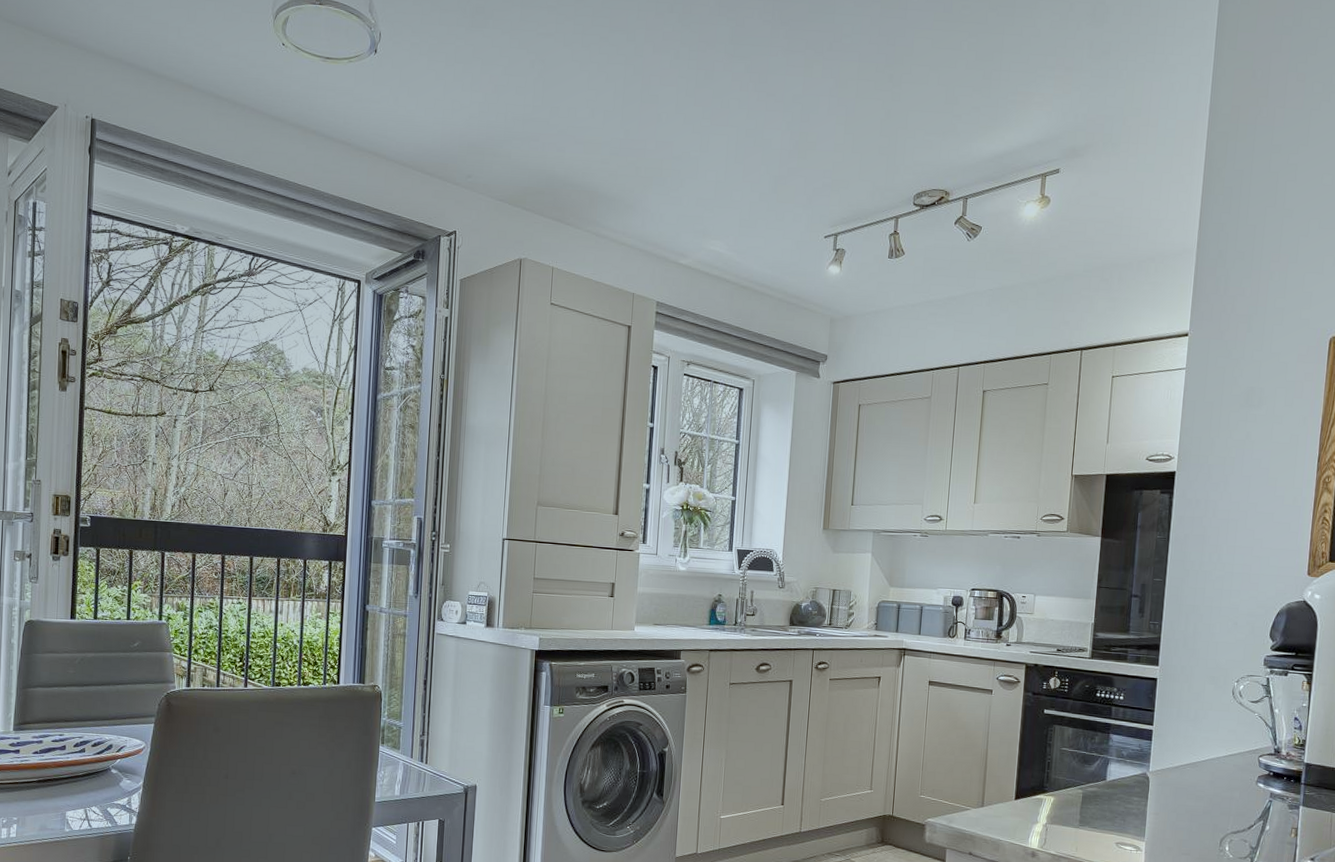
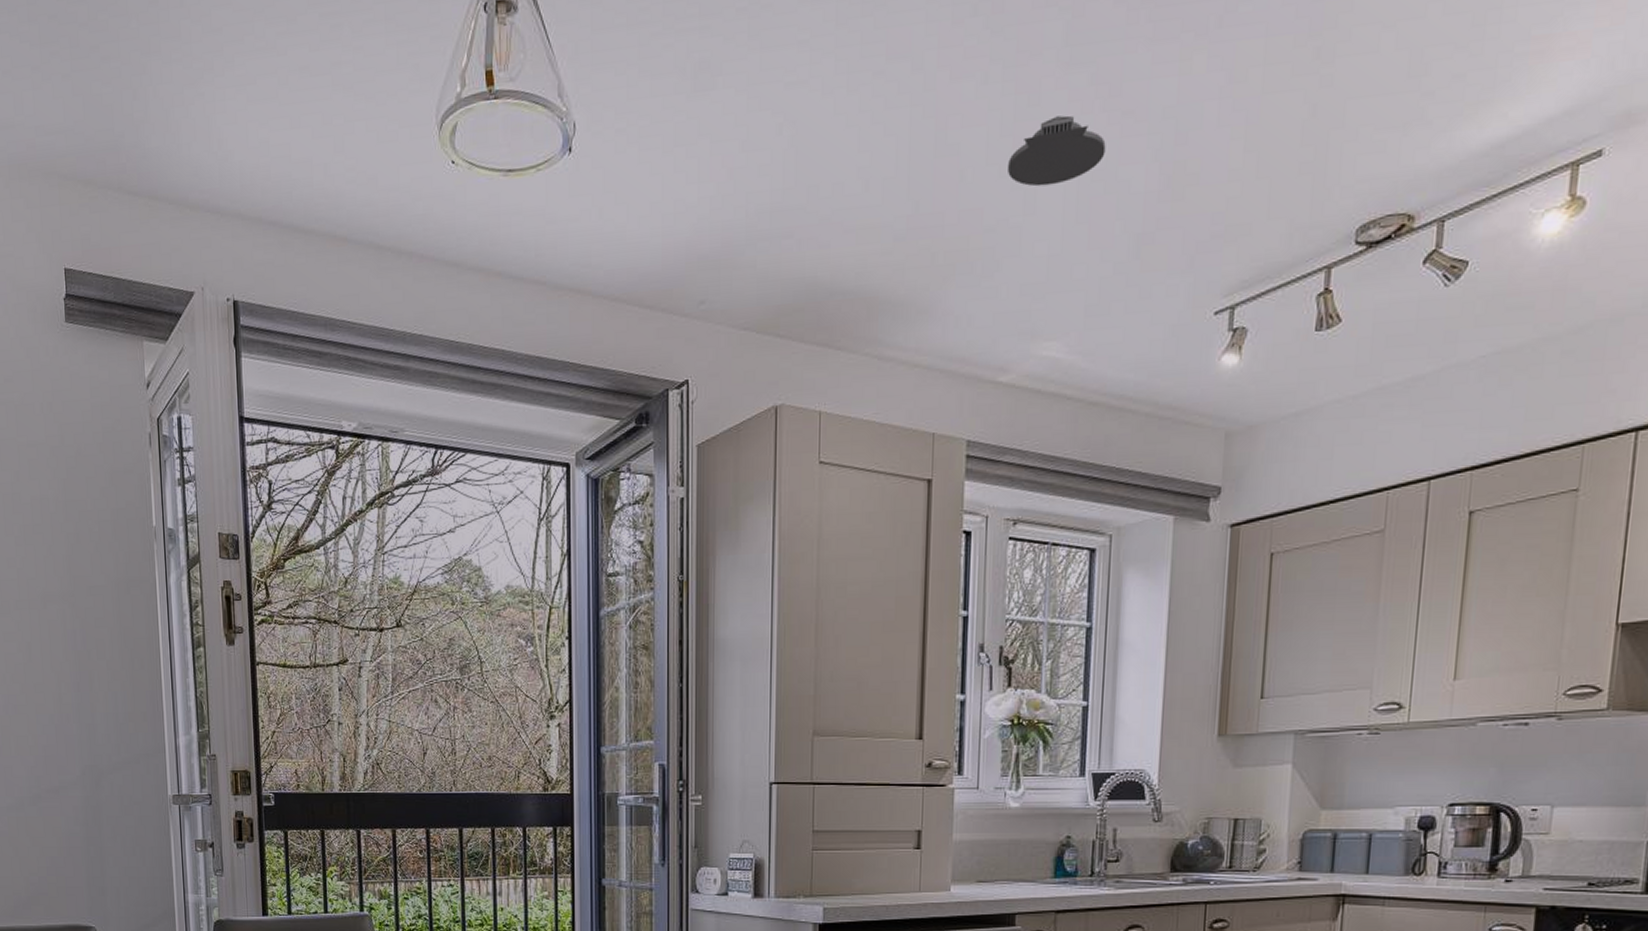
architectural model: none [690,89,756,135] -> present [1008,115,1106,187]

